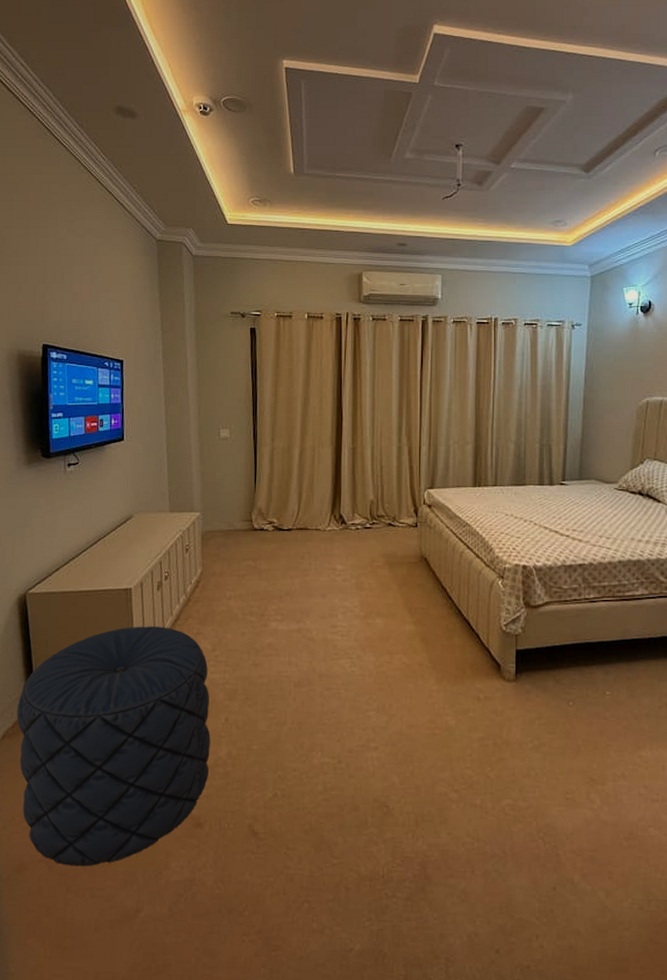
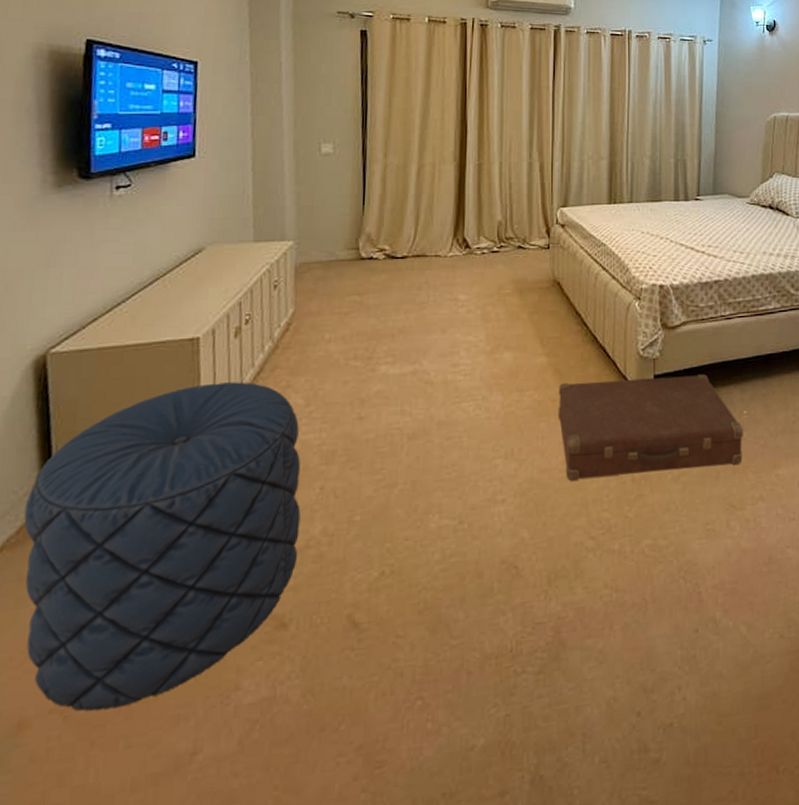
suitcase: none [424,650,605,741] -> present [558,373,743,481]

